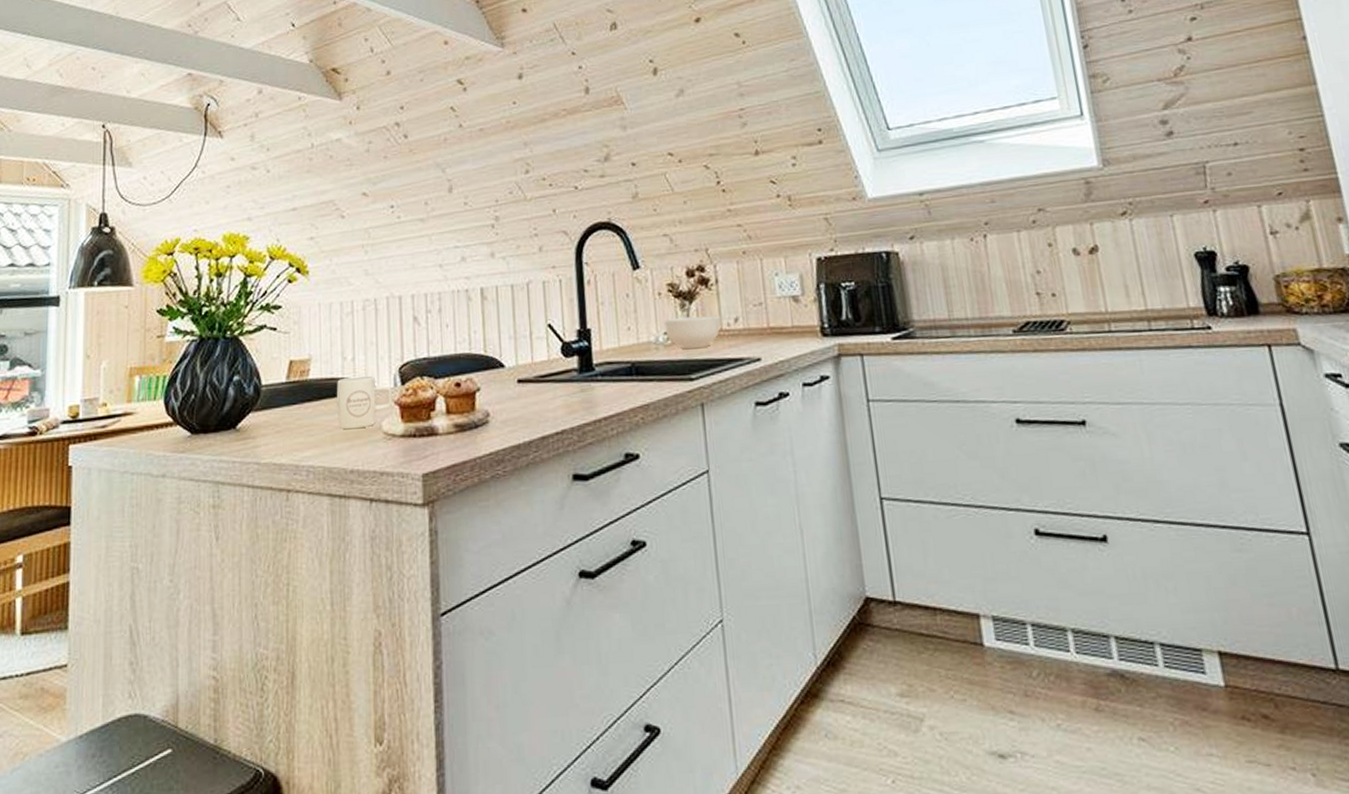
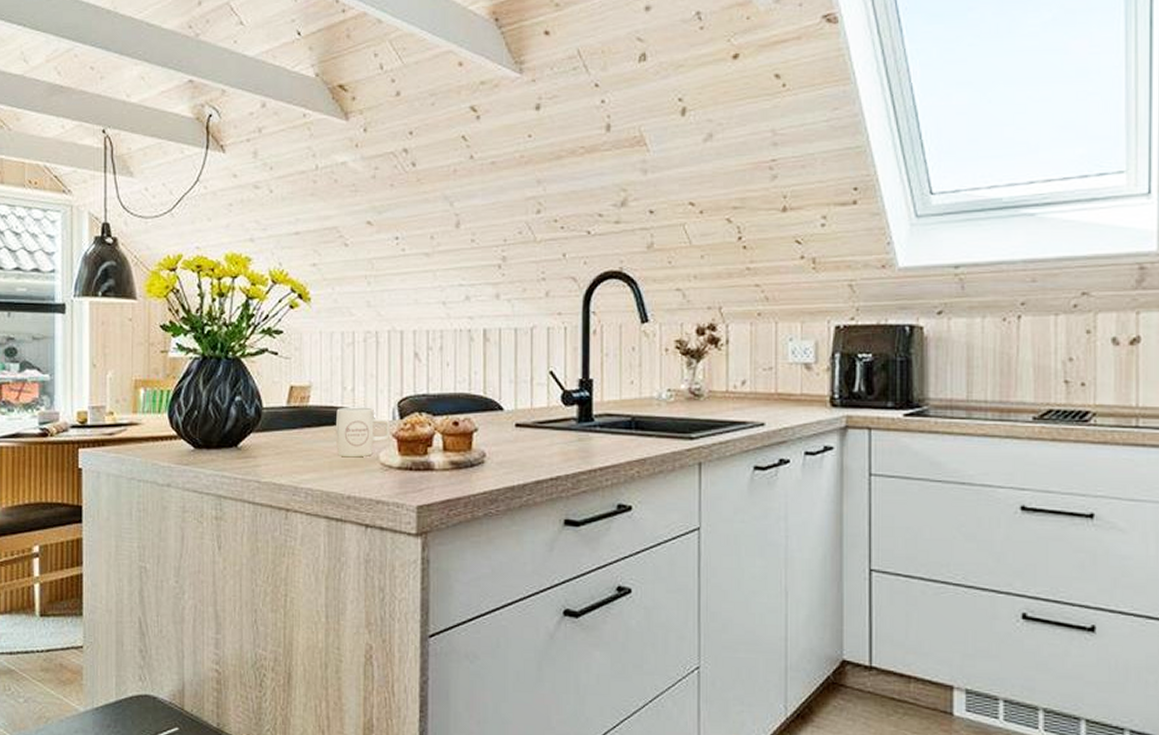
bowl: present [663,315,720,350] -> none [668,375,727,409]

